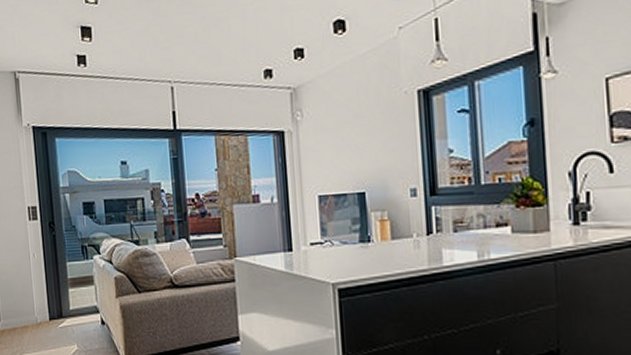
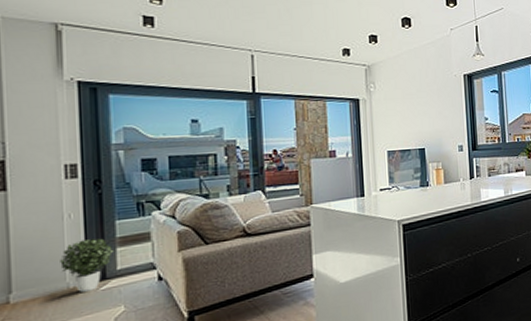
potted plant: none [30,278,67,328] -> present [60,238,114,293]

